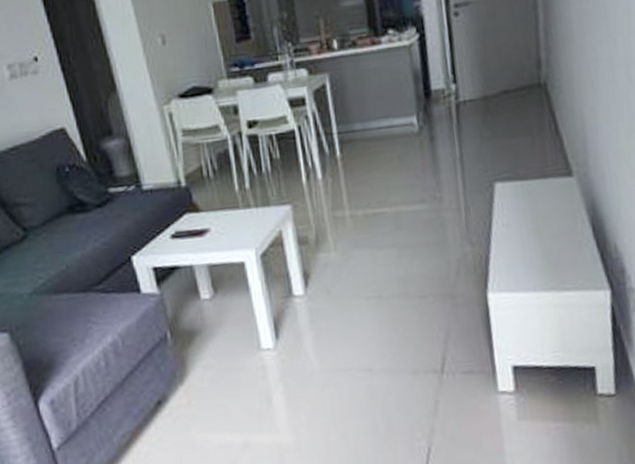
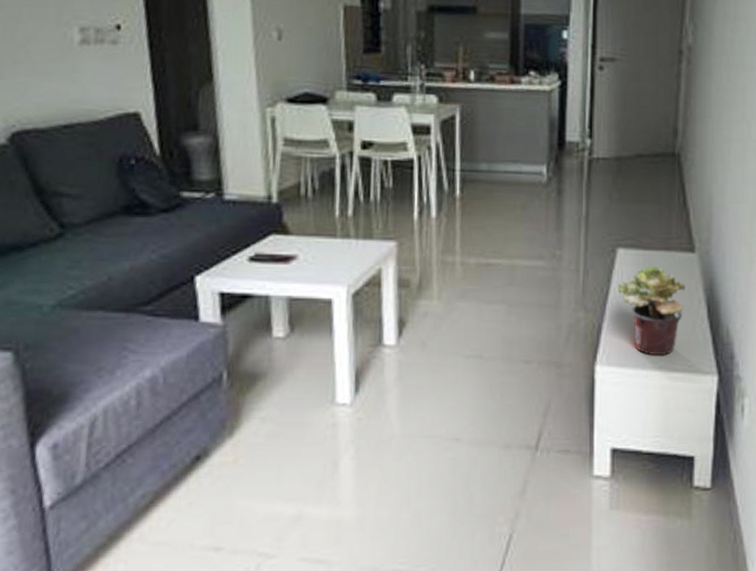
potted plant: none [500,194,568,278] -> present [617,265,685,355]

